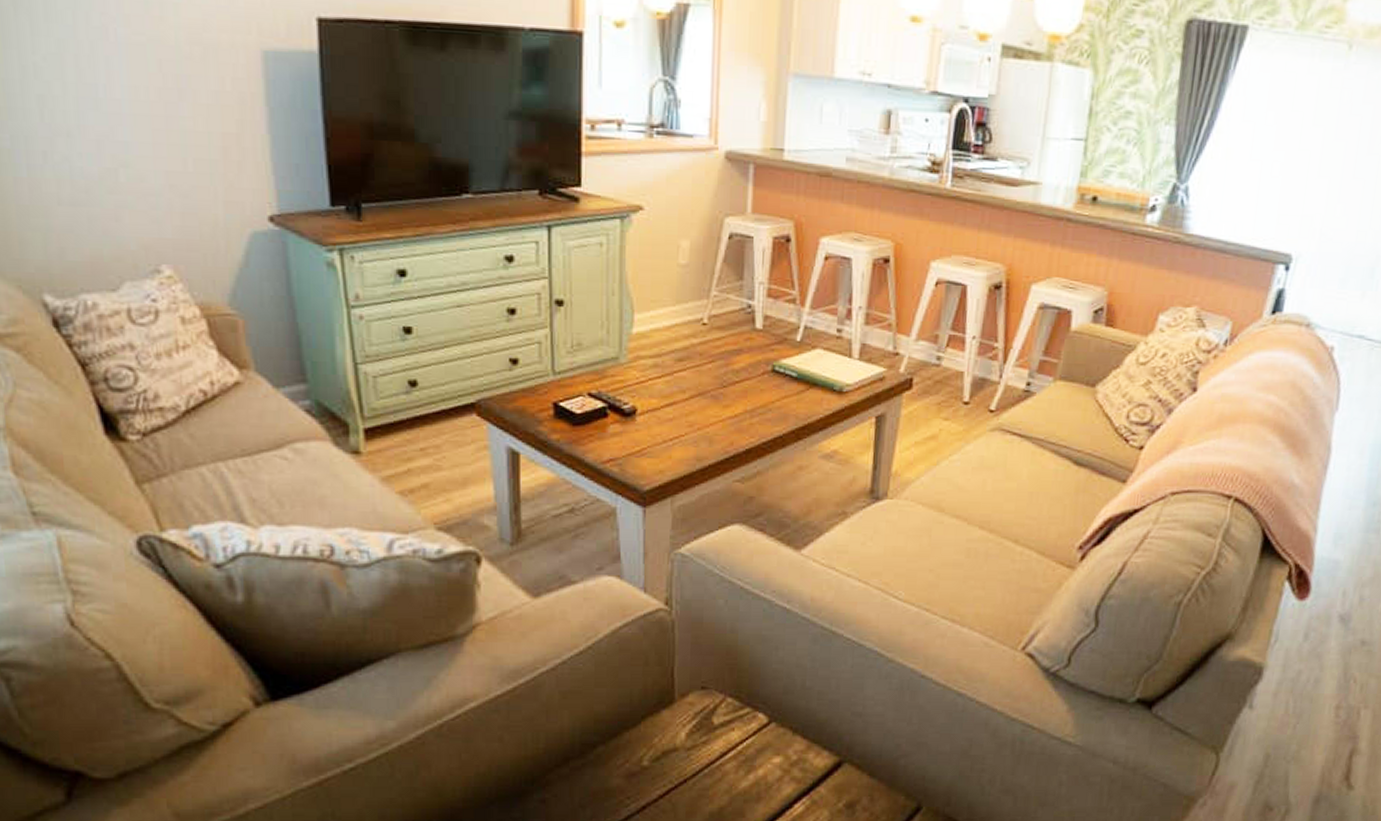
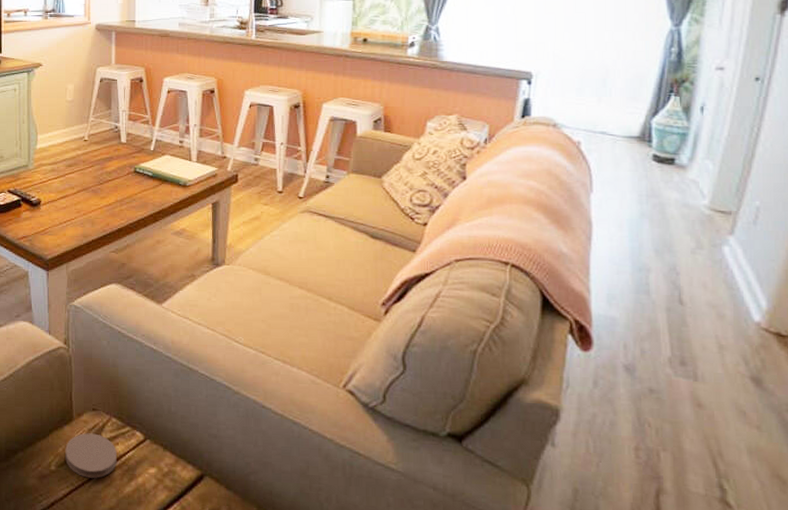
coaster: none [662,718,732,773] -> present [65,433,117,478]

